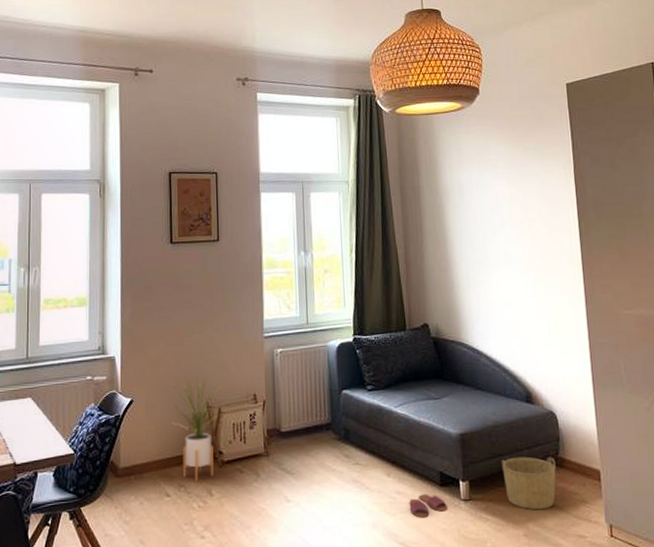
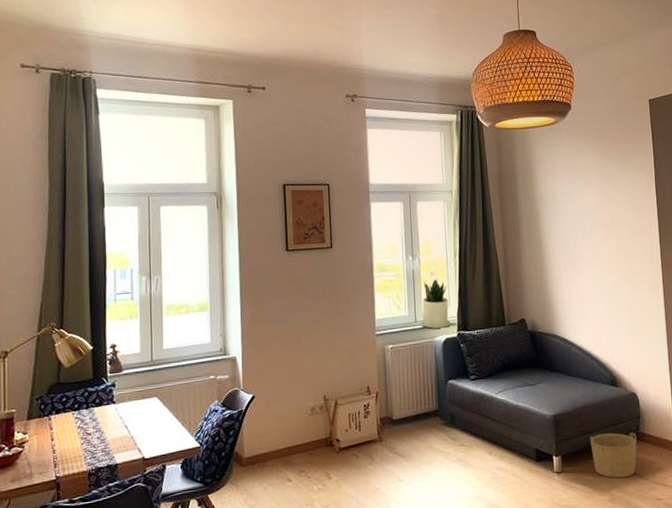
house plant: present [174,373,224,482] -> none [292,369,339,468]
planter: none [312,278,346,332] -> present [420,279,451,329]
slippers: present [409,494,447,518] -> none [508,468,542,490]

